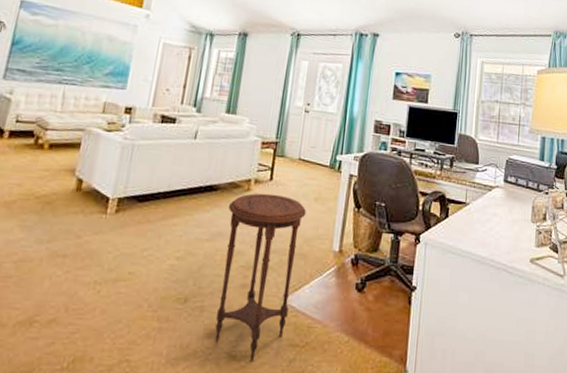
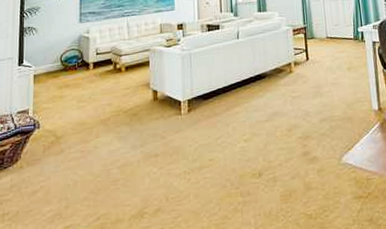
side table: present [215,193,307,362] -> none [277,71,348,218]

